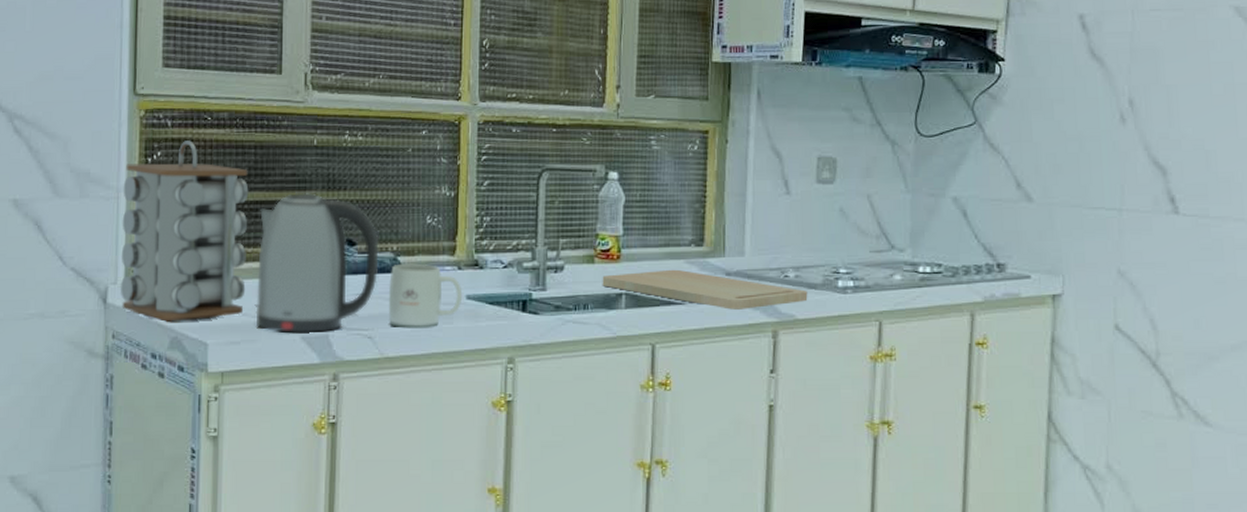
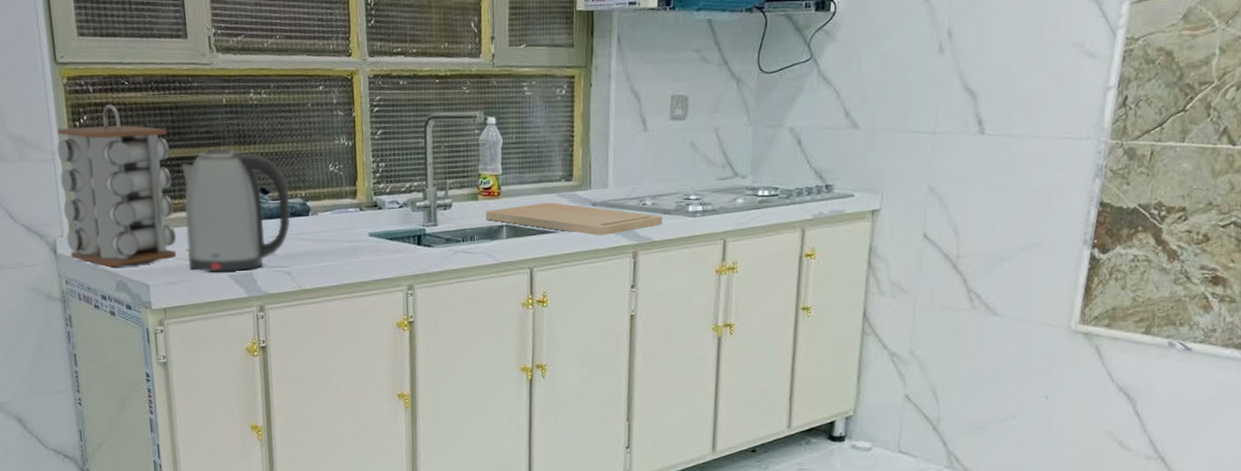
mug: present [388,263,463,330] -> none [300,207,366,265]

